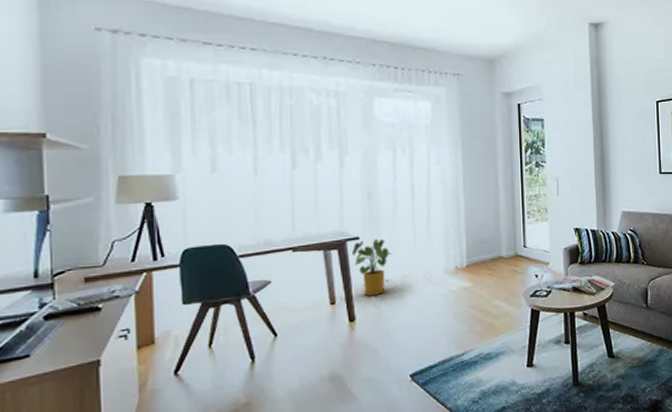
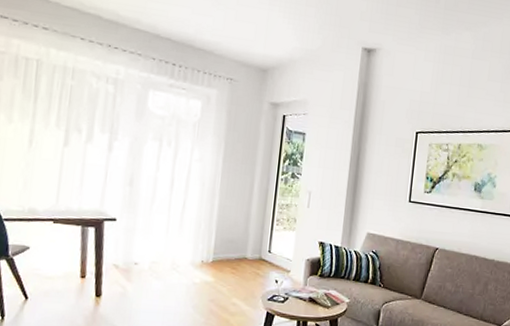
house plant: present [351,238,392,296] -> none [107,222,145,276]

